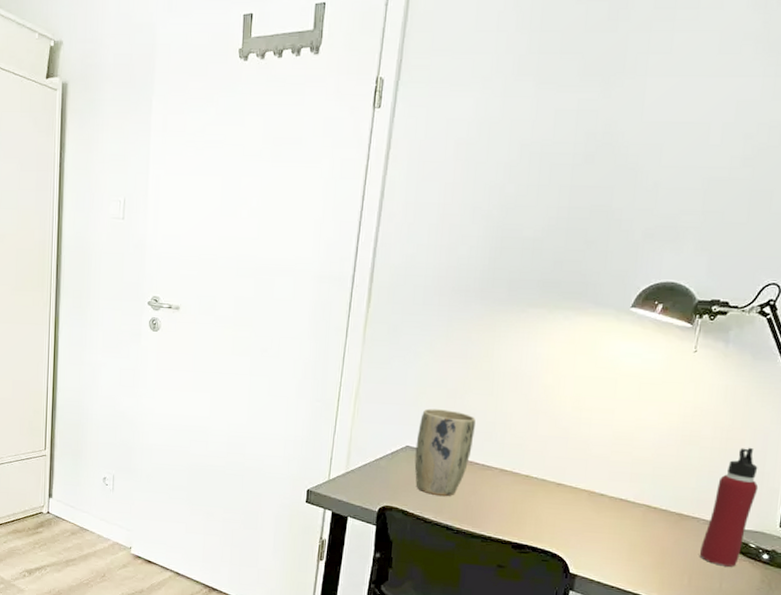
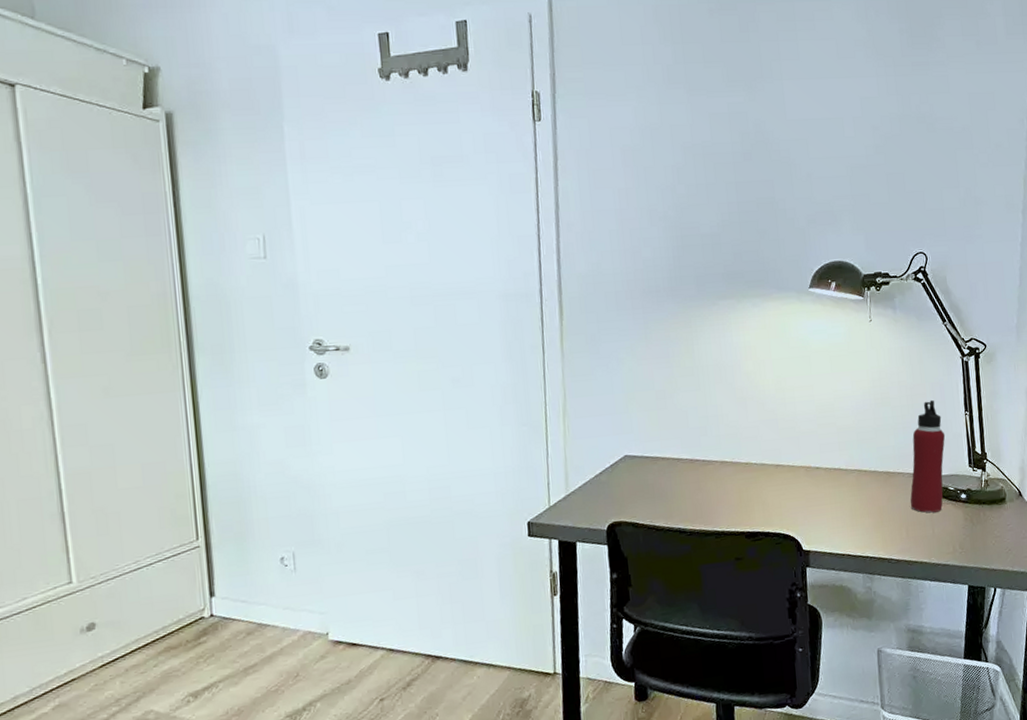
plant pot: present [414,408,476,496] -> none [633,411,690,501]

